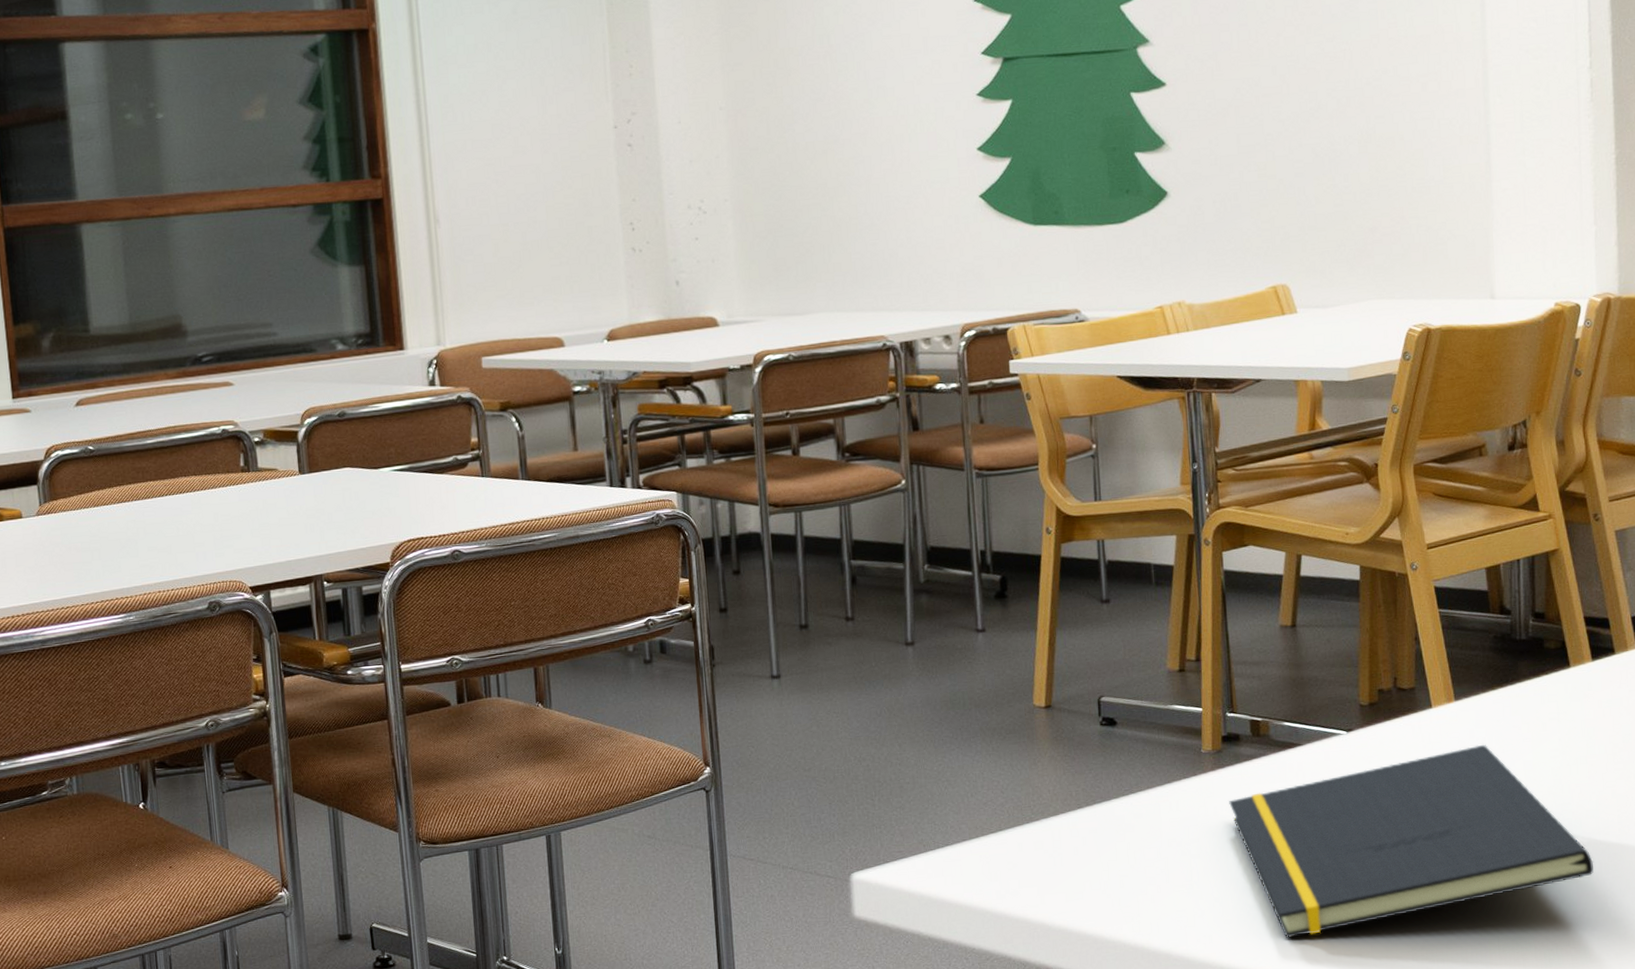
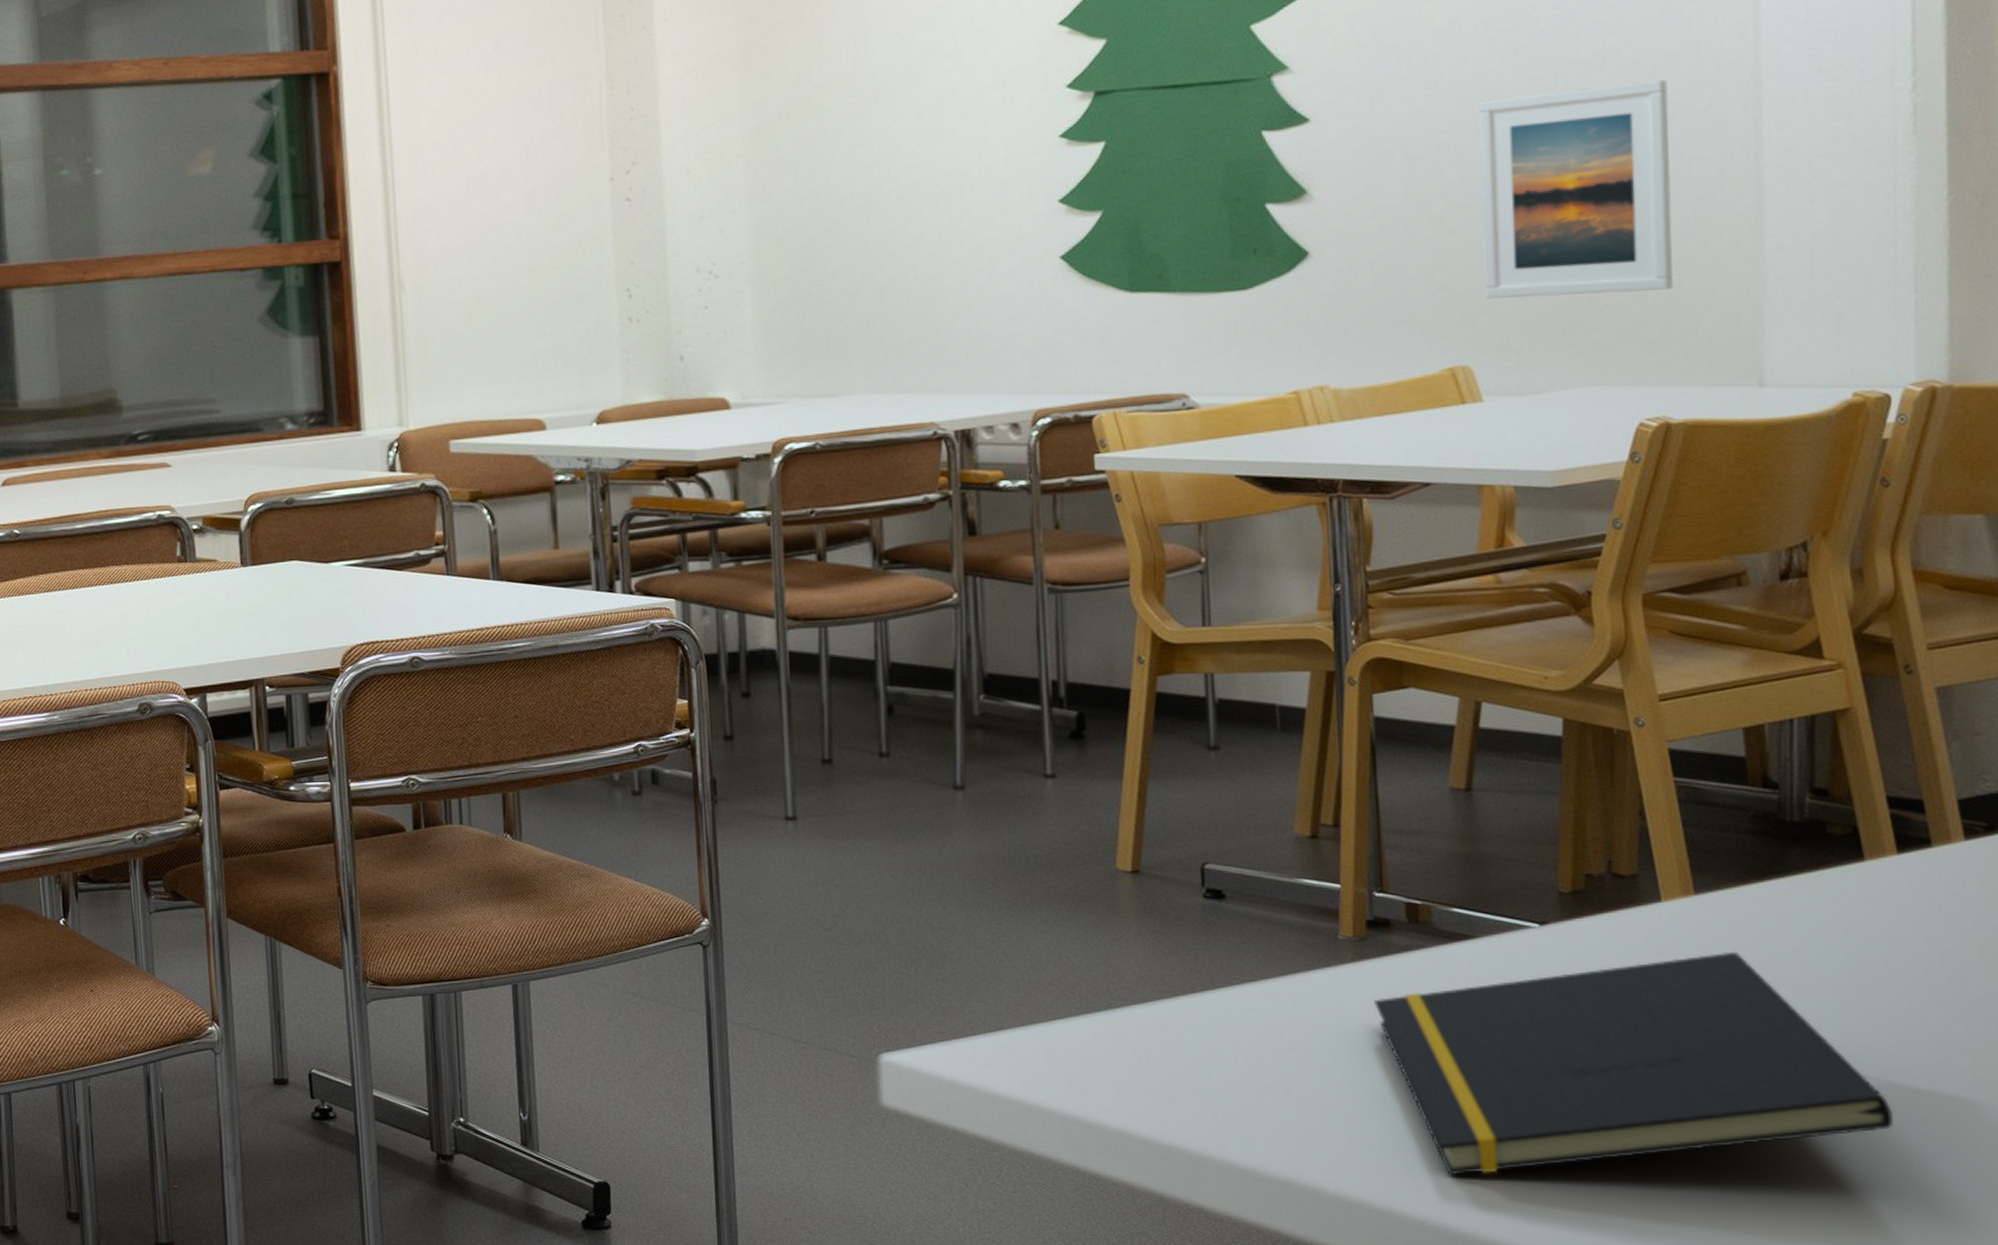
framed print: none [1289,56,1430,230] -> present [1479,80,1673,299]

